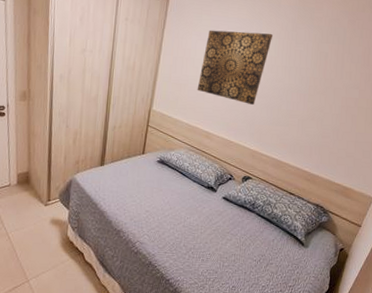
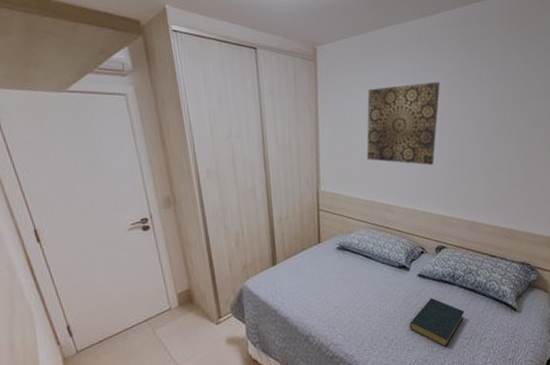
hardback book: none [207,219,258,265] -> present [409,297,465,348]

